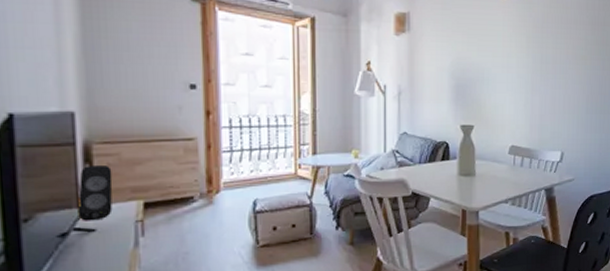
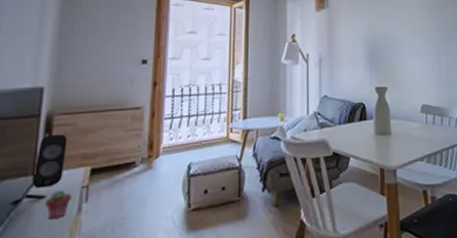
potted succulent: none [97,223,126,253] -> present [45,189,72,219]

